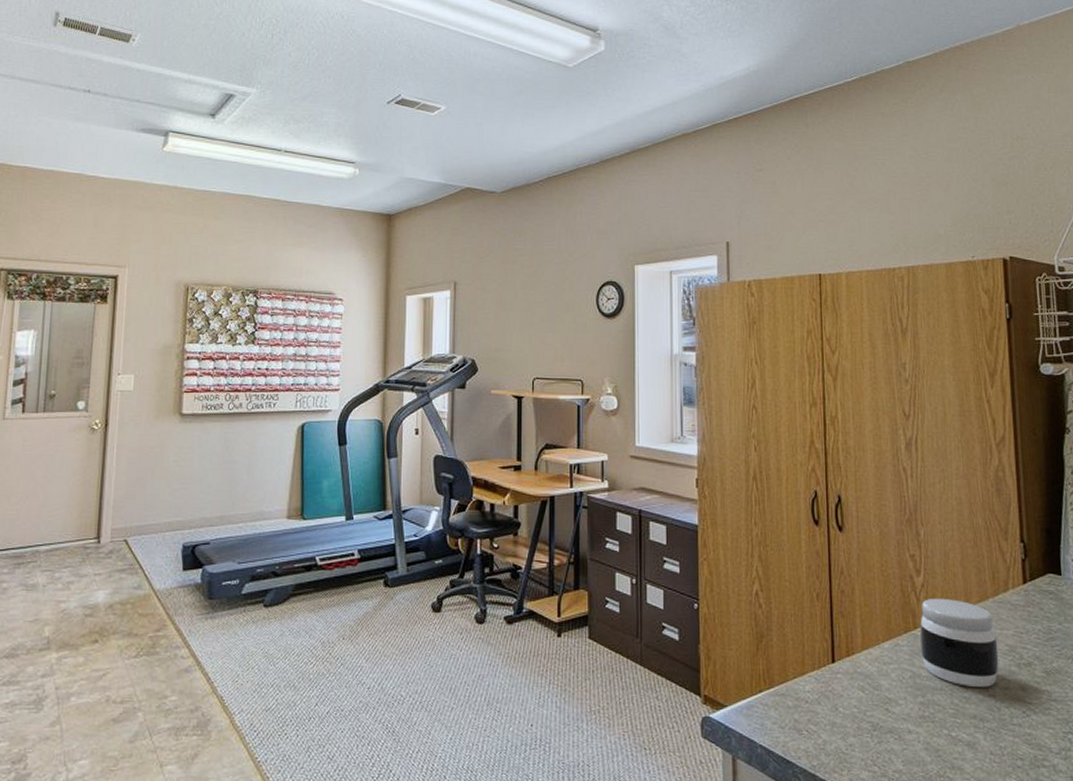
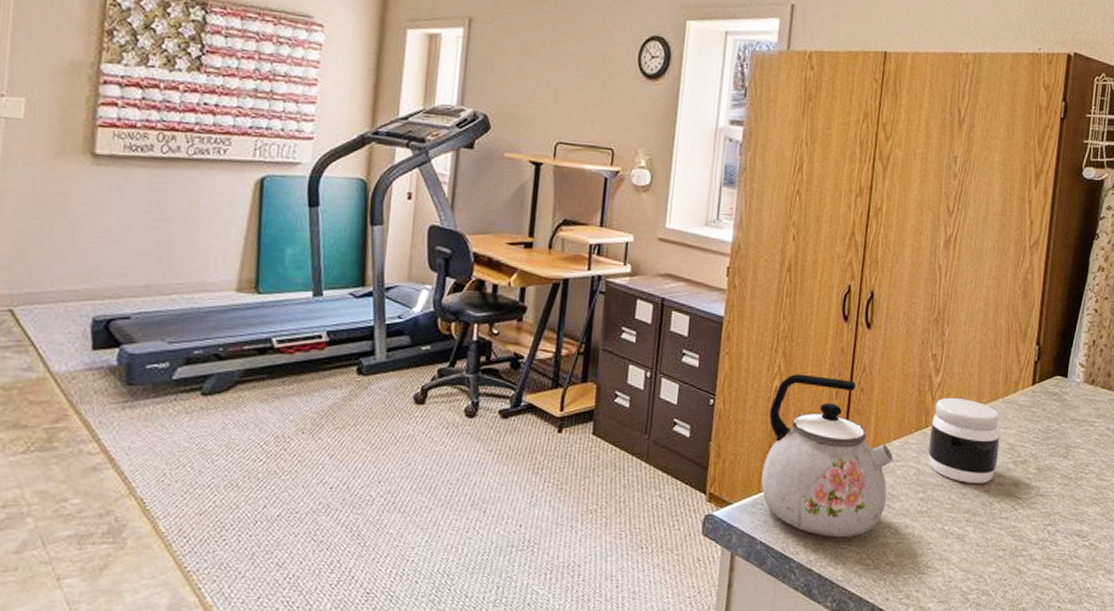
kettle: none [753,577,886,742] -> present [761,374,894,537]

